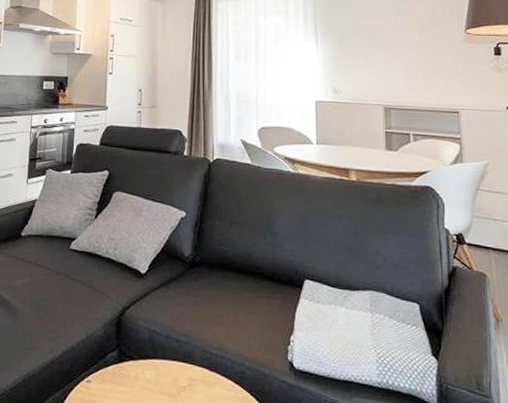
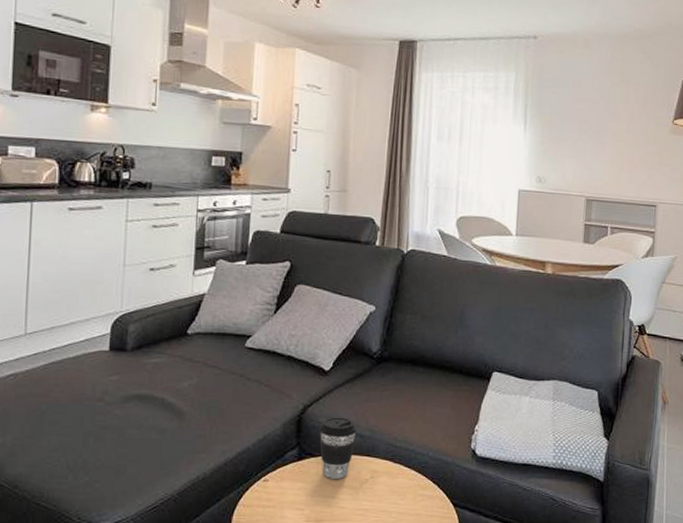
coffee cup: none [137,320,173,385] -> present [319,417,357,479]

